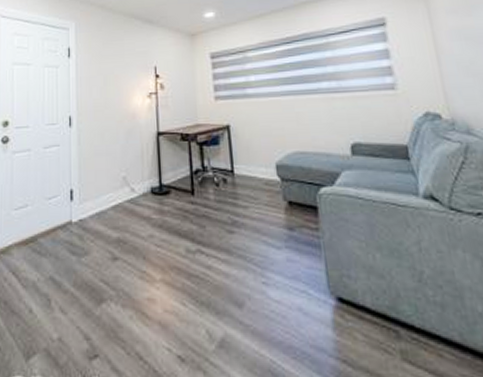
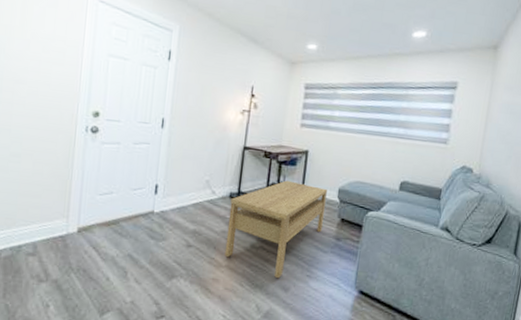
coffee table: none [153,163,268,289] -> present [224,180,328,278]

